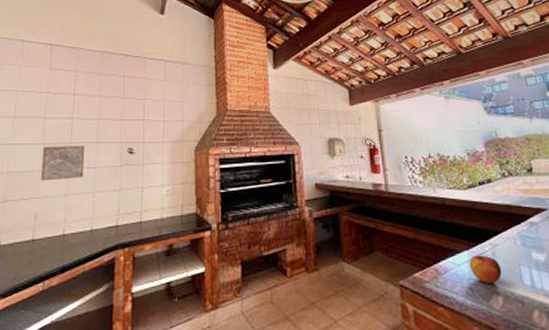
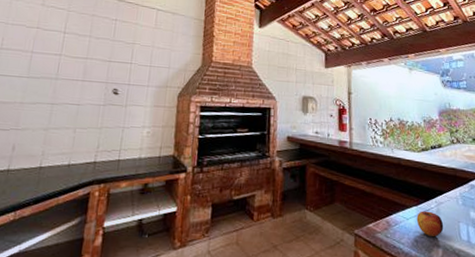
wall art: present [41,146,86,181] -> none [22,79,72,114]

